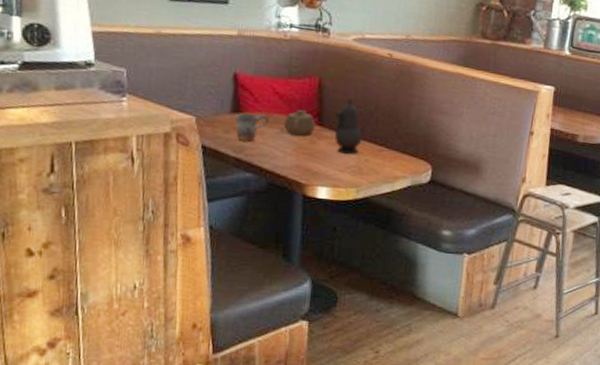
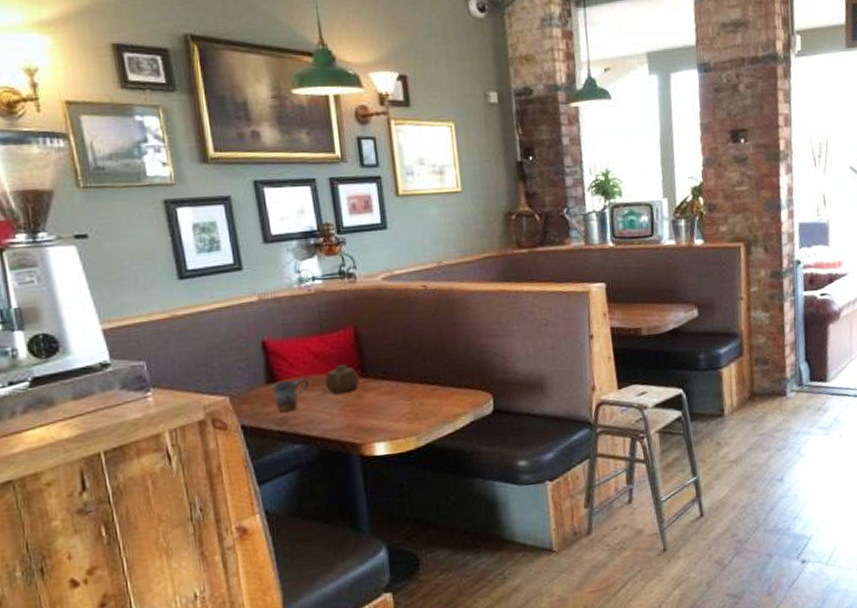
coffeepot: present [330,98,373,155] -> none [372,341,419,403]

